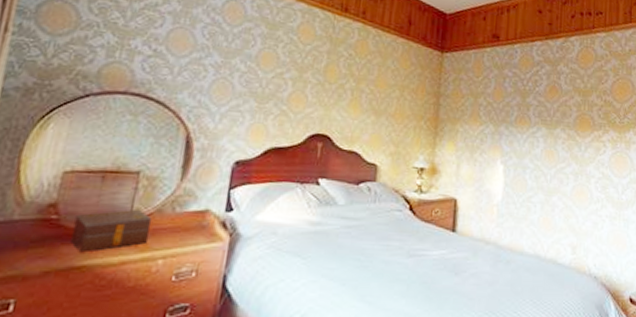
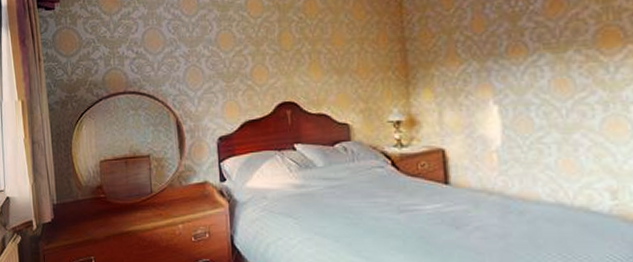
jewelry box: present [71,208,152,253] -> none [116,185,168,221]

